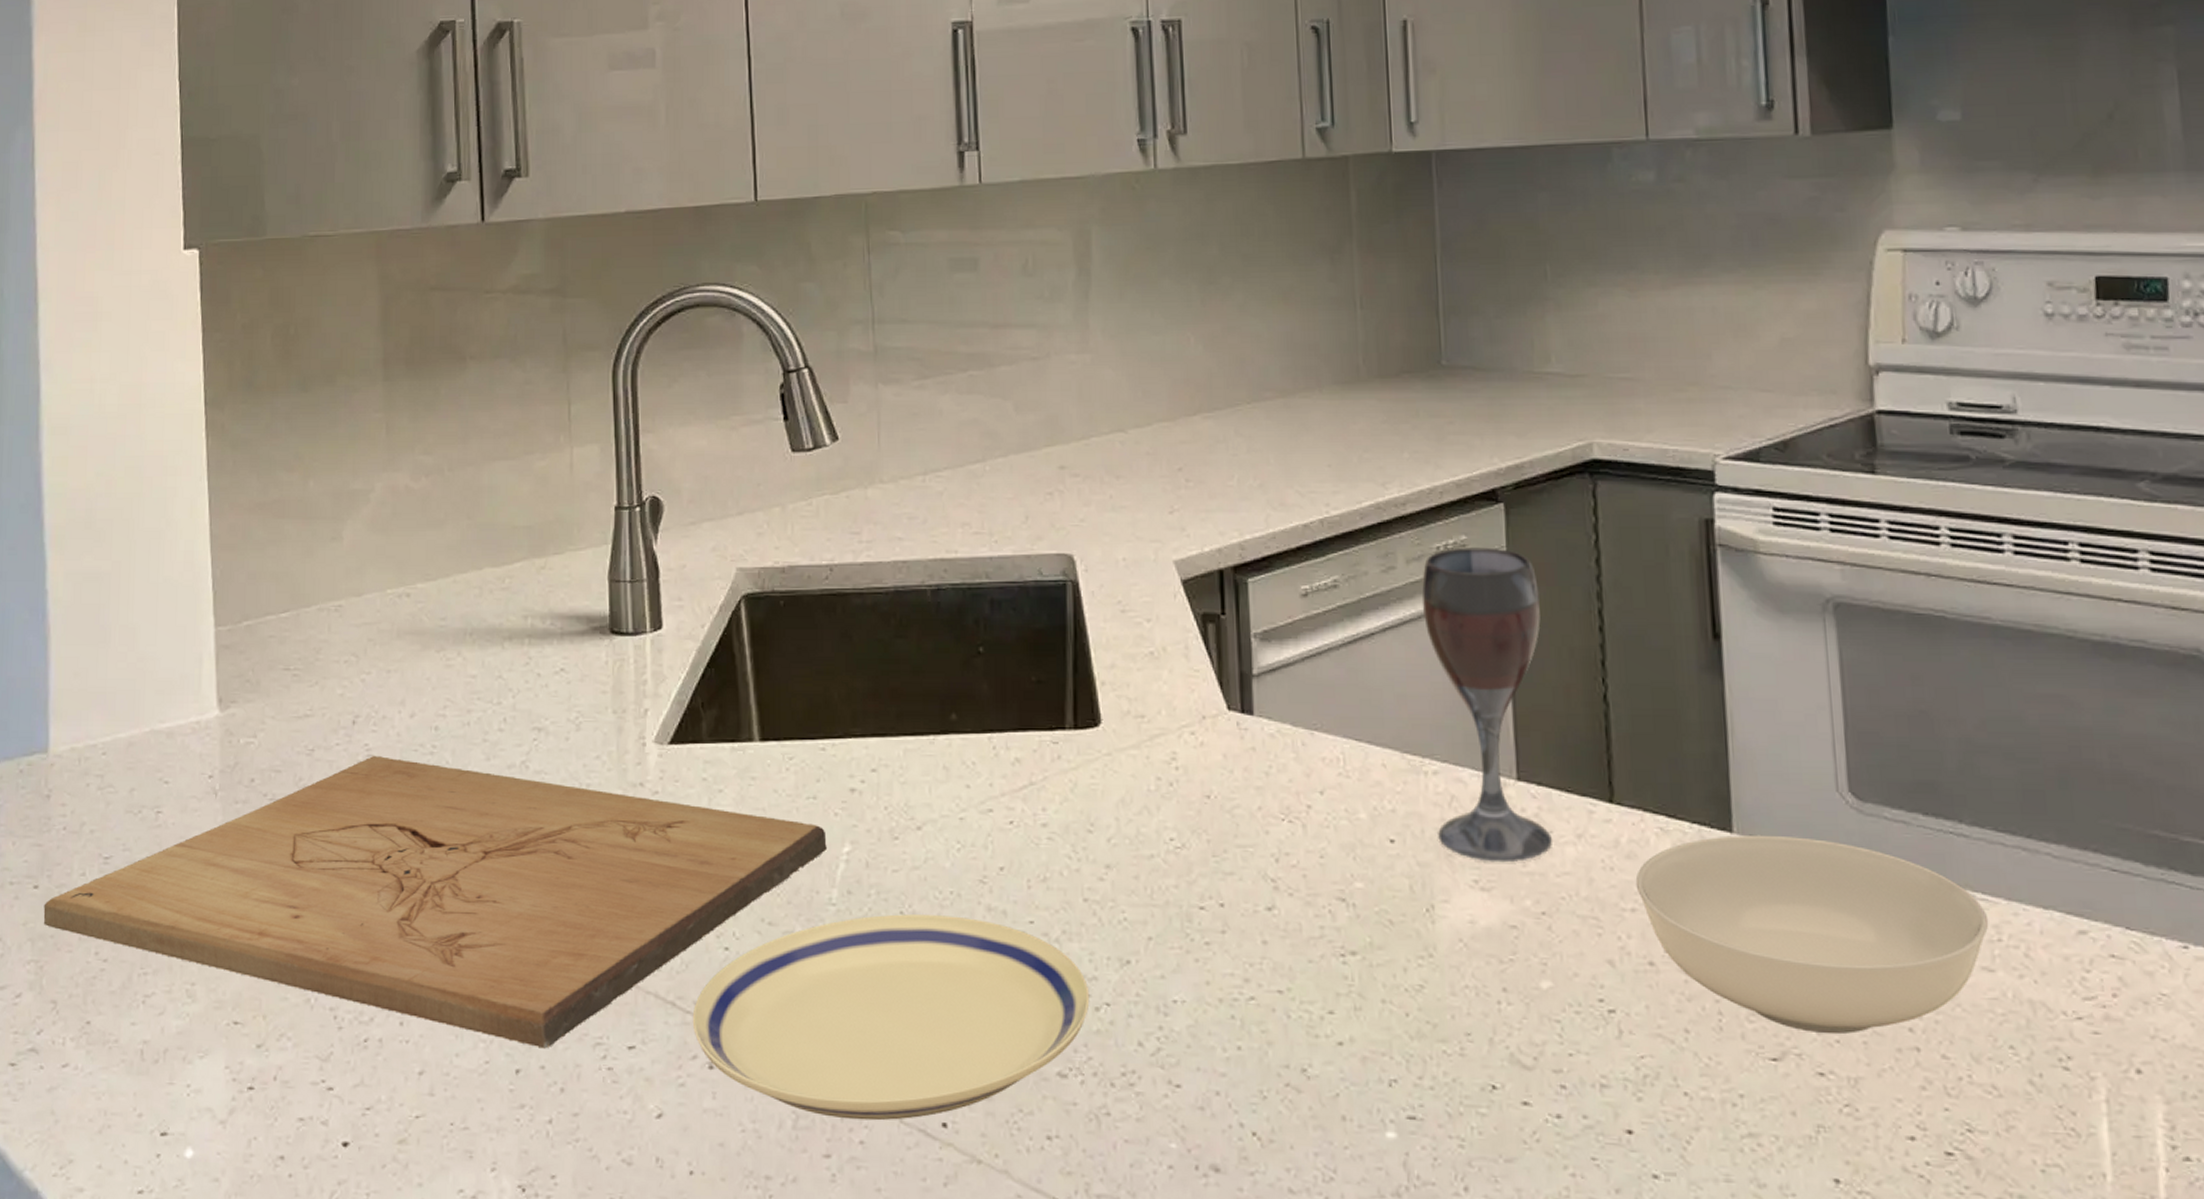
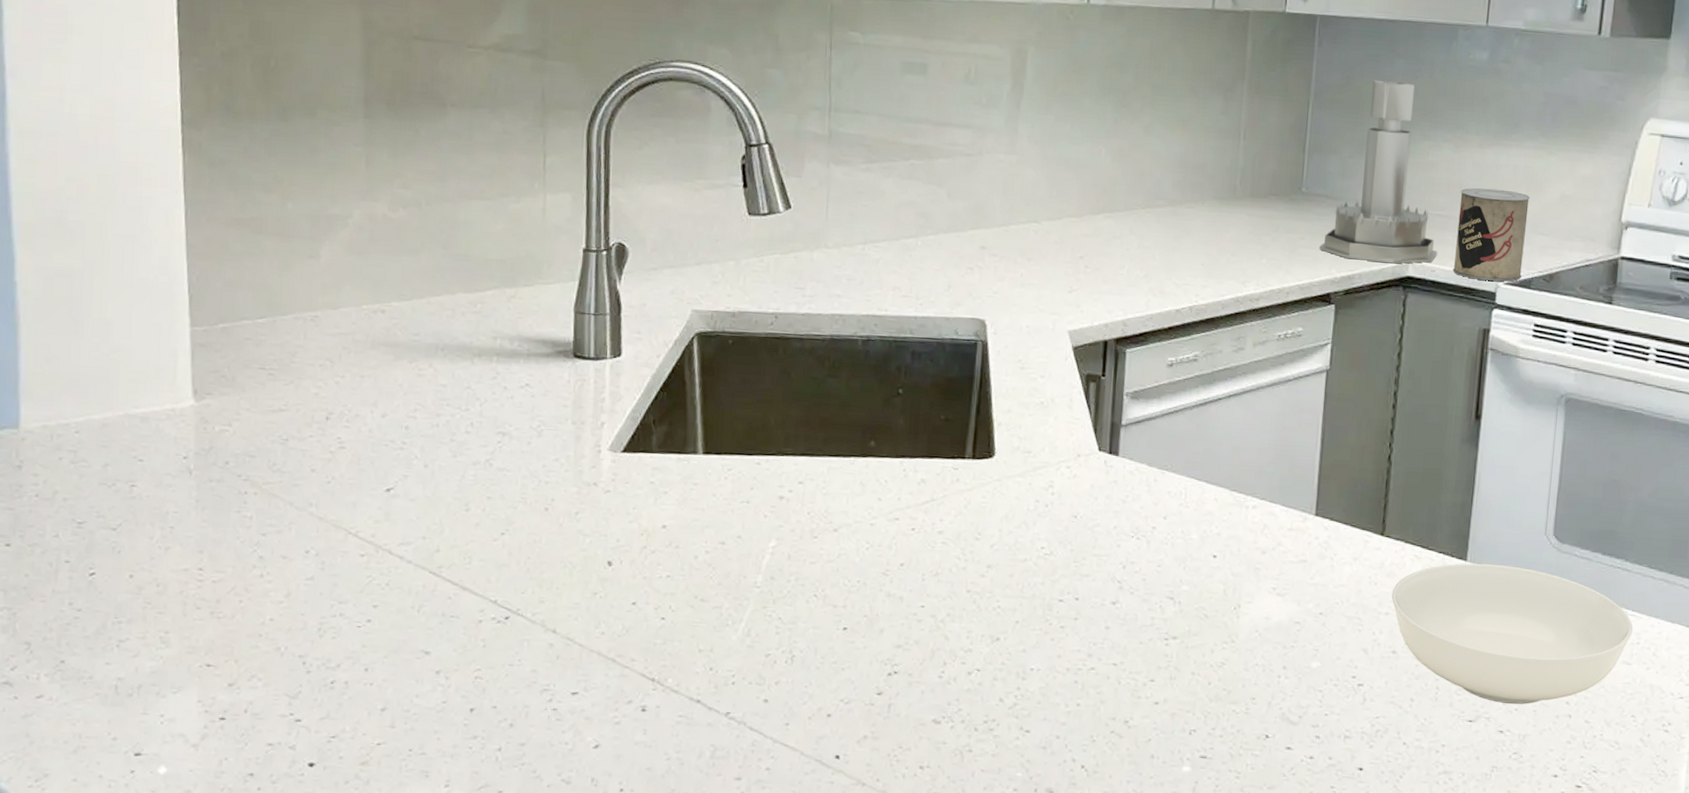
cutting board: present [43,756,827,1049] -> none [16,448,756,693]
plate: present [692,914,1090,1121] -> none [629,596,965,753]
cup: present [1421,547,1553,863] -> none [1250,337,1352,576]
paper towel holder: none [1474,219,1628,445] -> present [1319,80,1437,264]
tin can: none [1646,339,1745,457] -> present [1453,188,1530,282]

